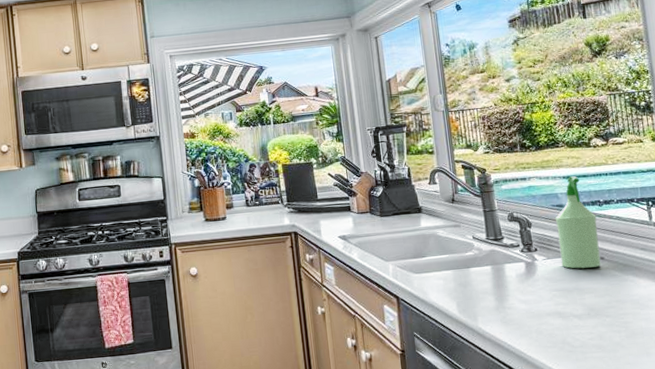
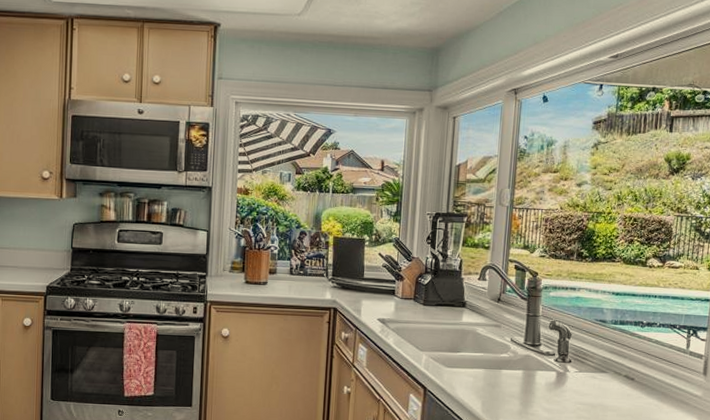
spray bottle: present [555,176,601,269] -> none [592,293,636,387]

